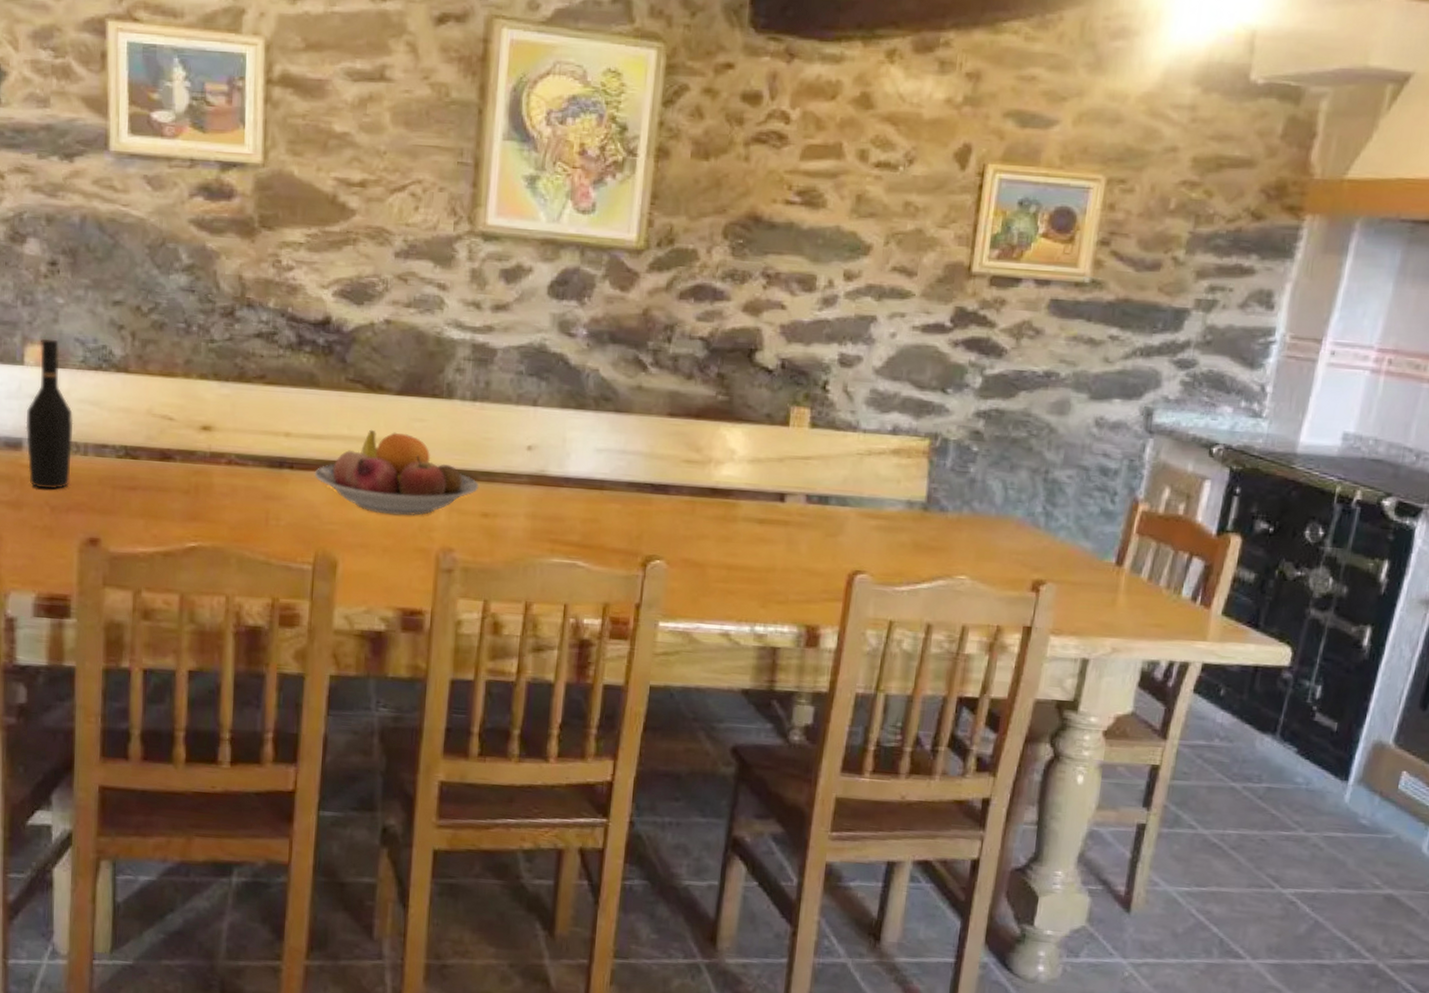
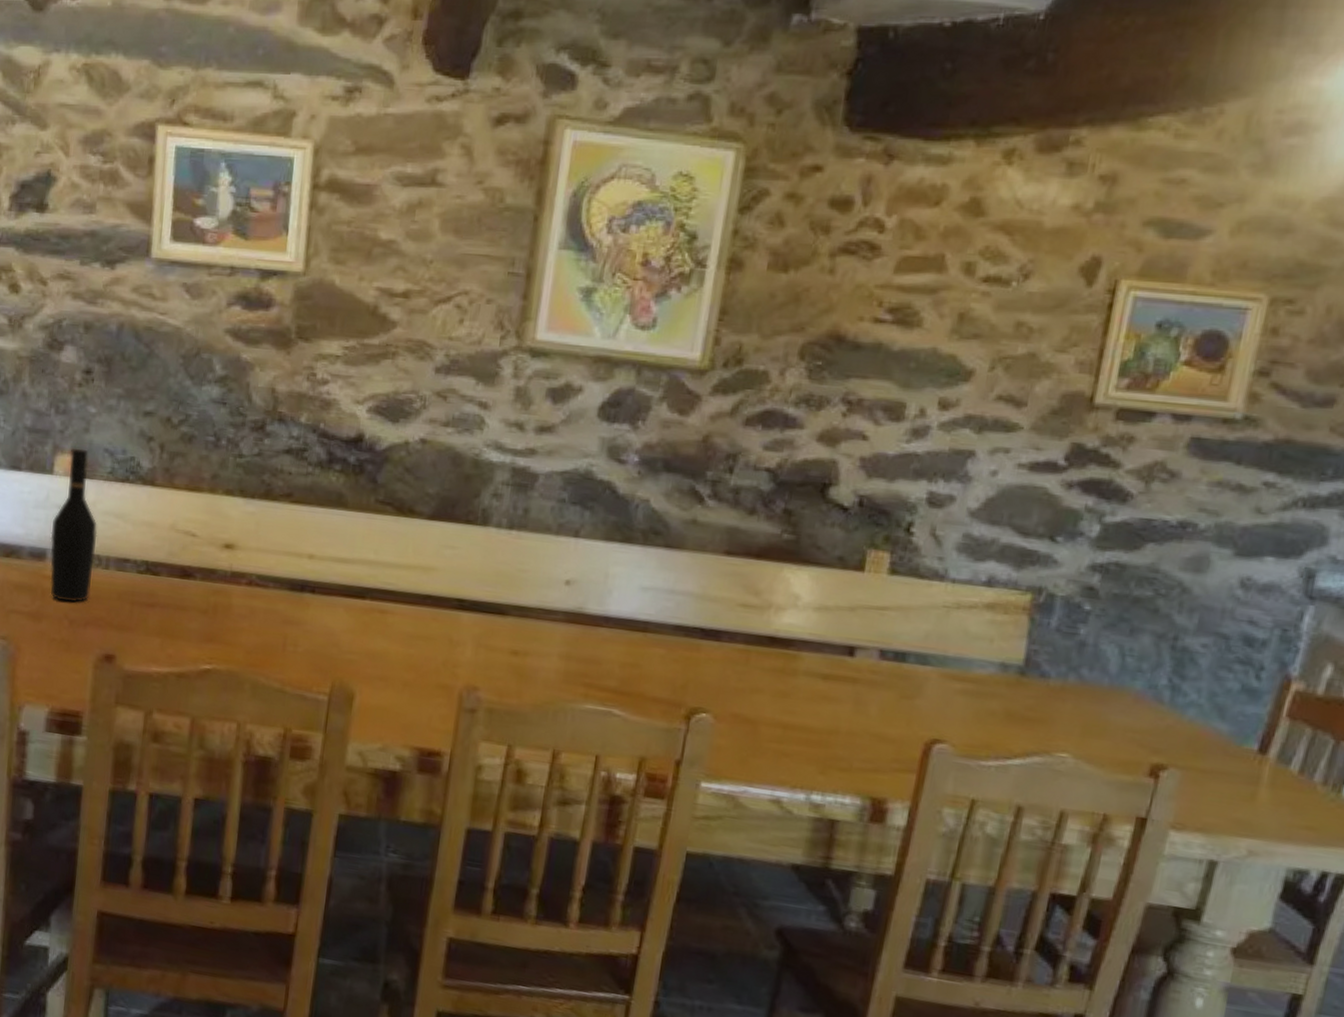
fruit bowl: present [314,429,479,516] -> none [336,555,511,650]

